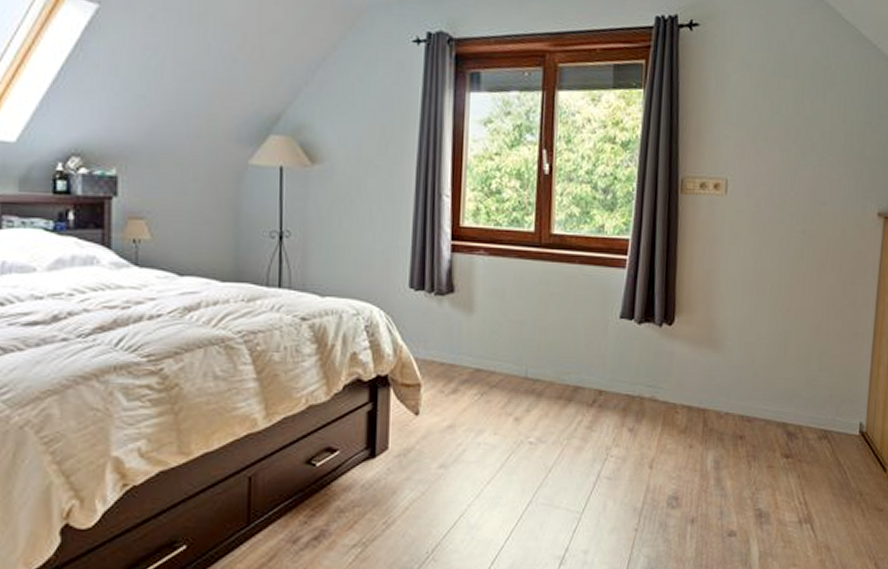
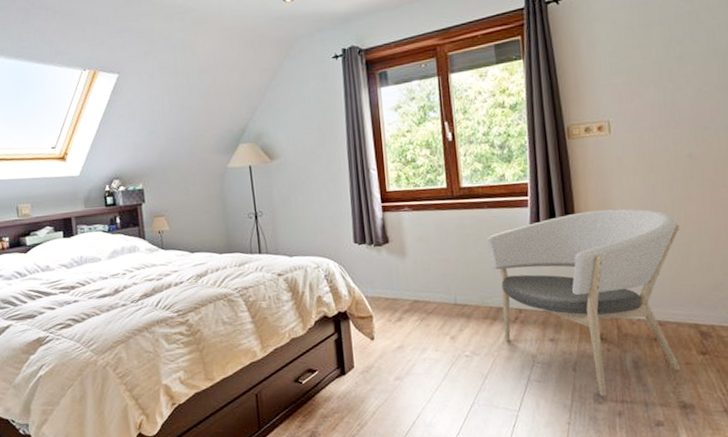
armchair: none [572,282,783,500] -> present [486,208,681,397]

